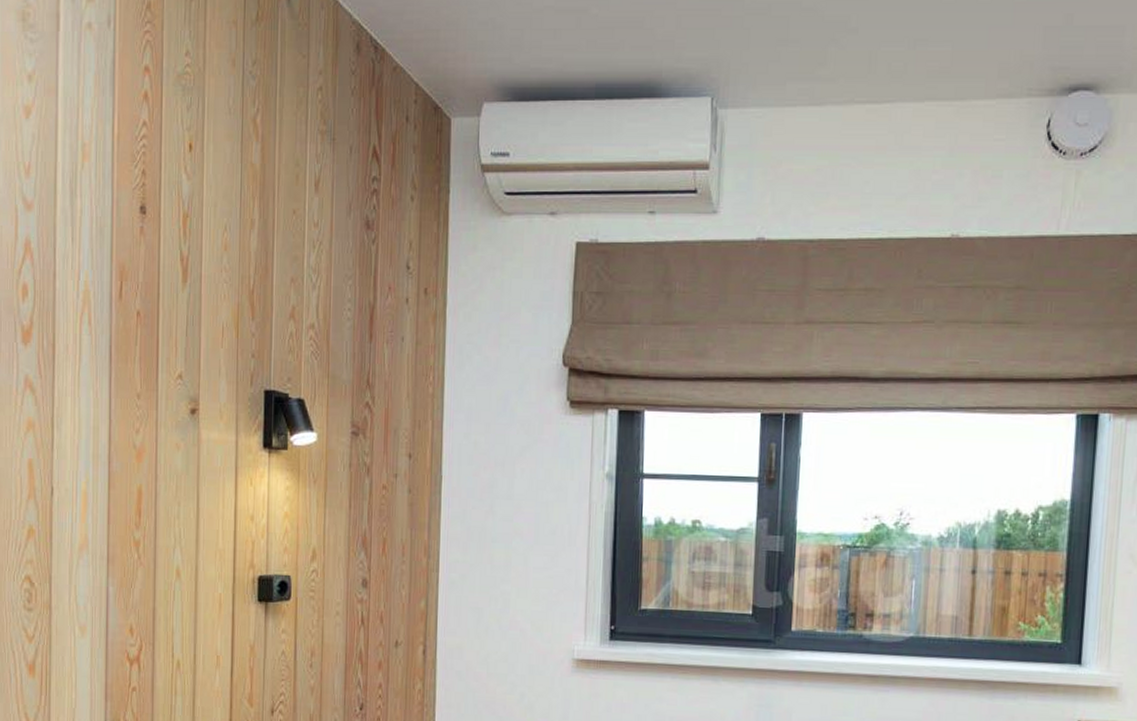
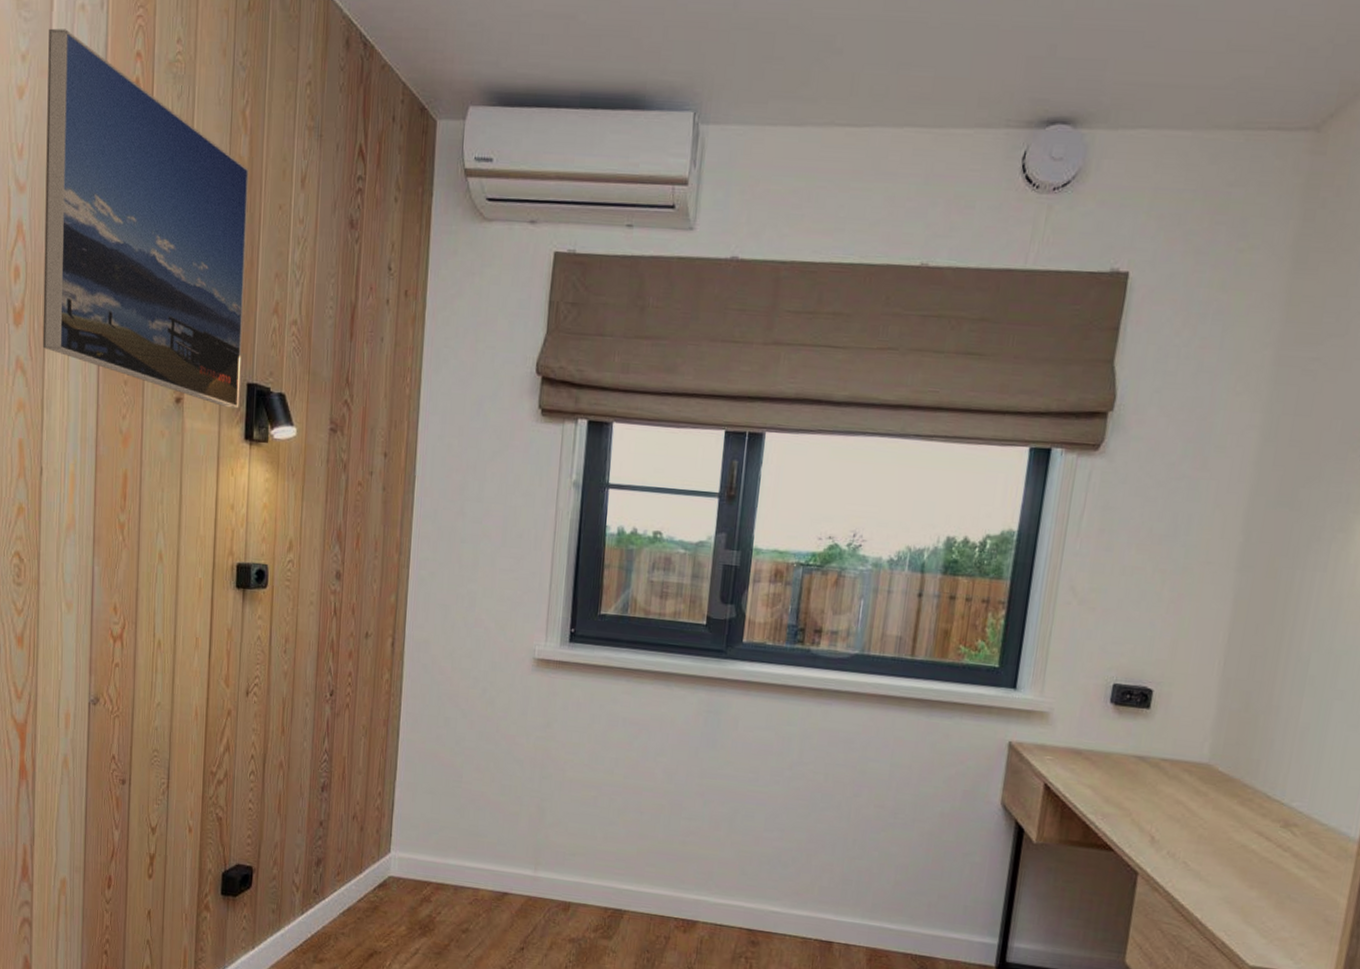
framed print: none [52,48,261,417] -> present [42,28,249,409]

